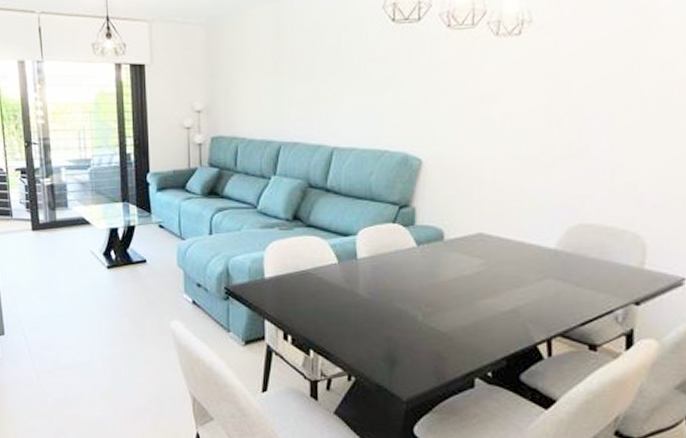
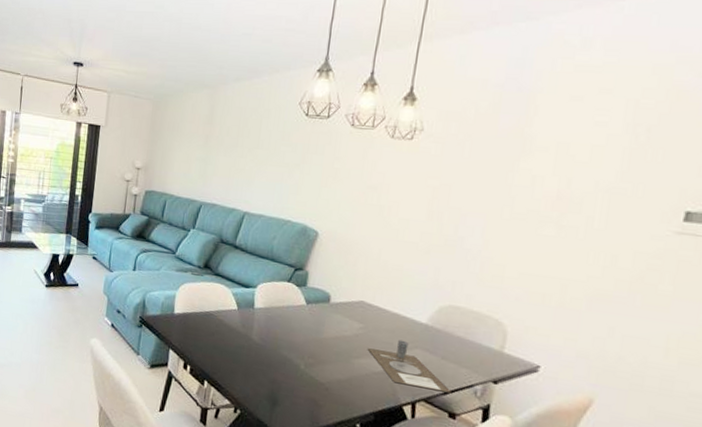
place setting: none [491,271,590,323] -> present [367,339,451,393]

